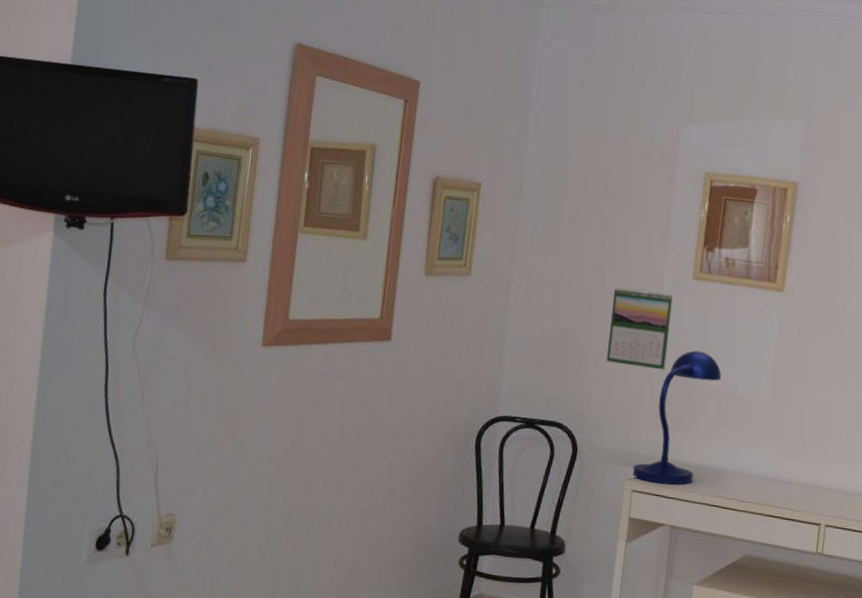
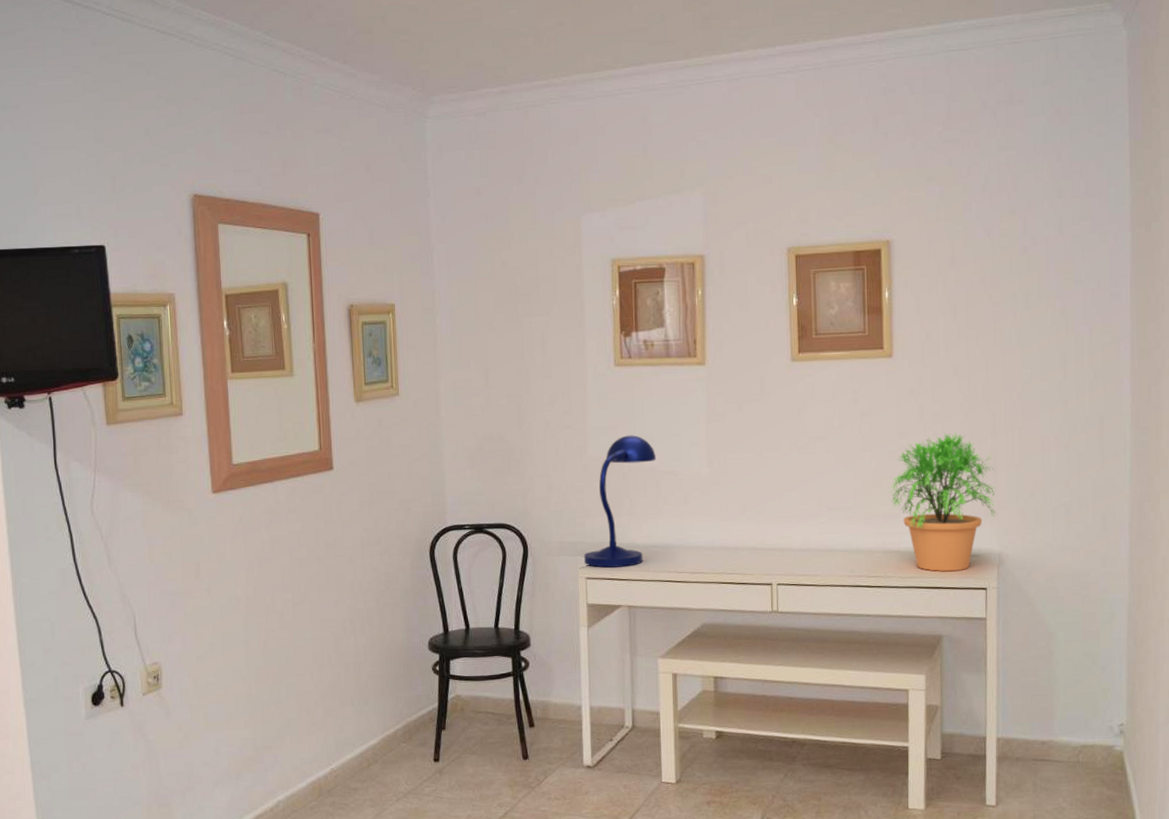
calendar: present [606,287,673,370] -> none [540,383,601,459]

